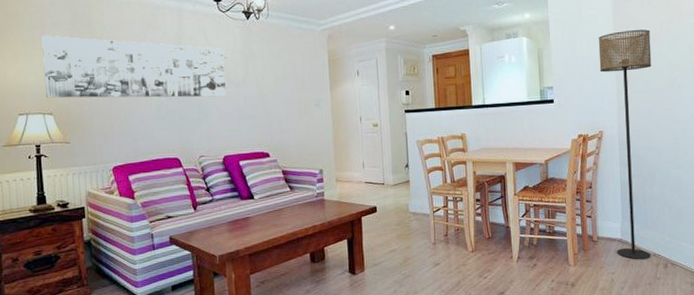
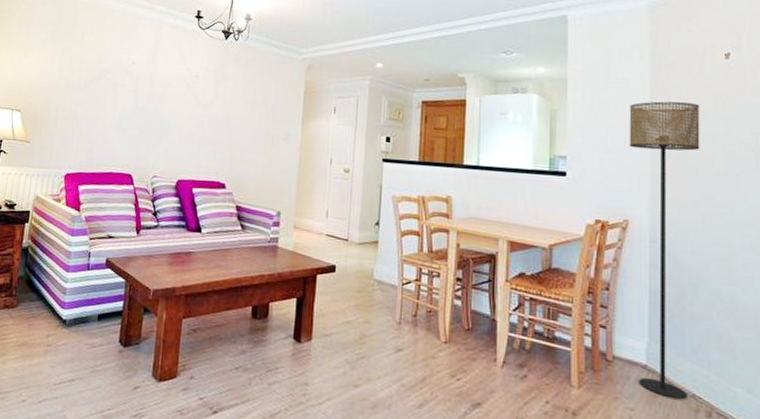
wall art: present [41,35,226,98] -> none [18,33,197,117]

